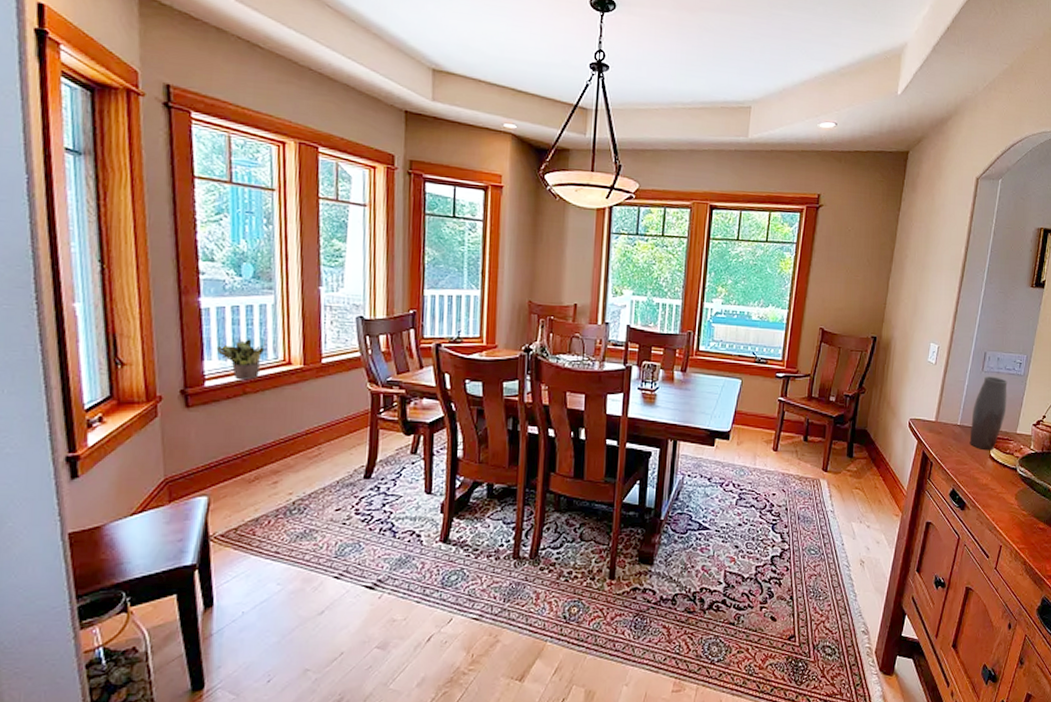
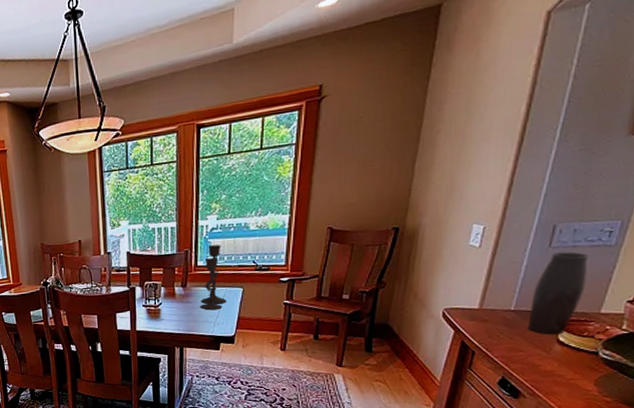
candlestick: none [698,330,725,401] -> present [200,244,227,311]

